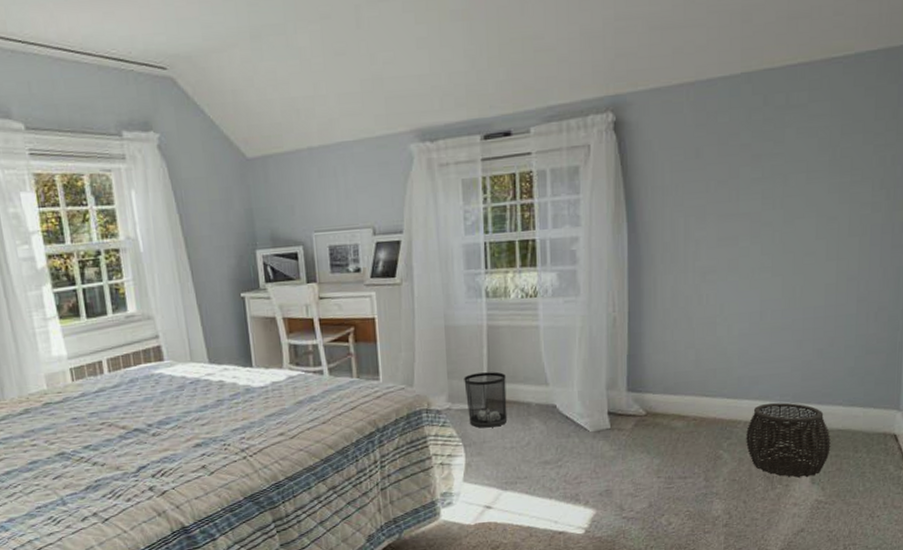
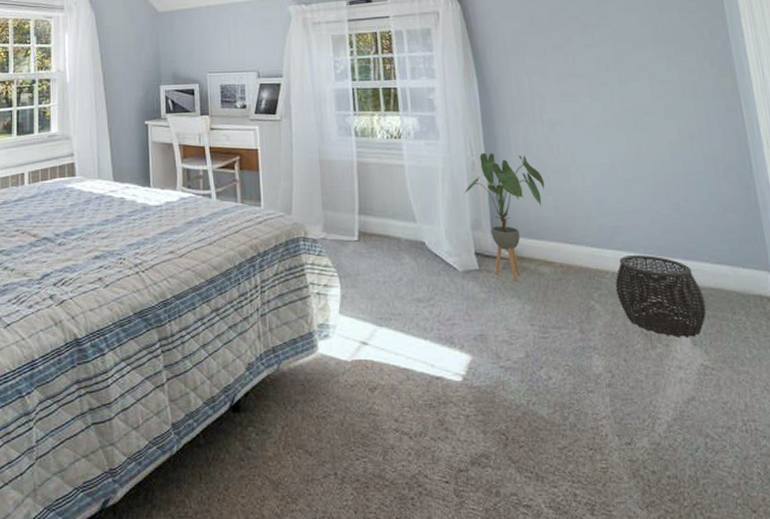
waste bin: present [464,371,508,428] -> none [337,205,380,260]
house plant: none [601,307,688,438] -> present [463,152,545,282]

